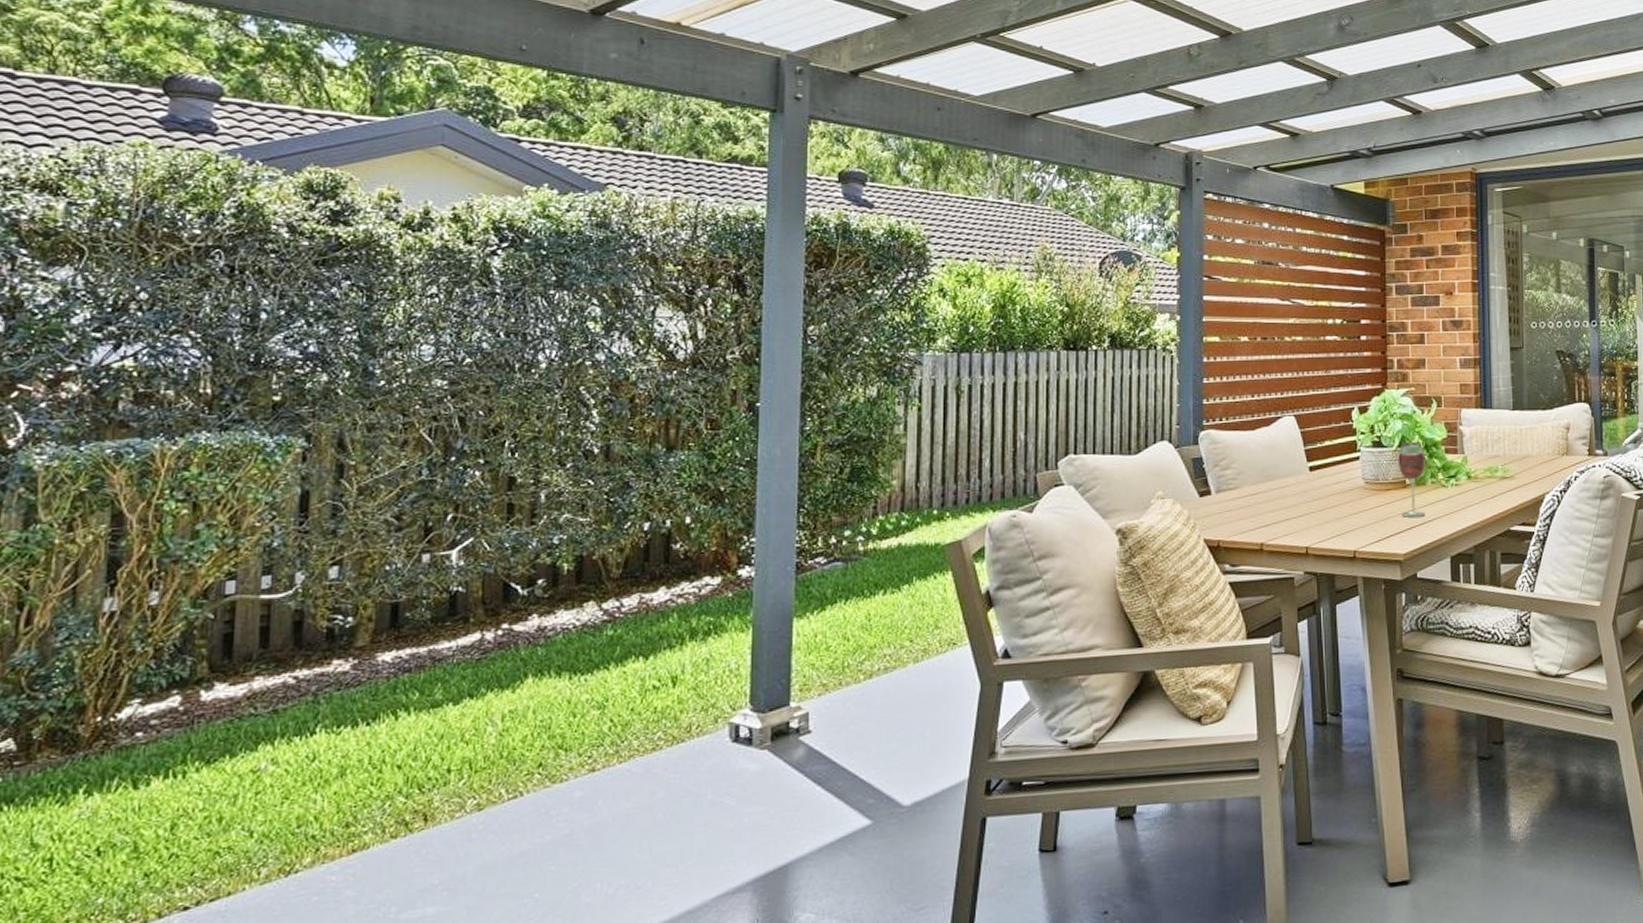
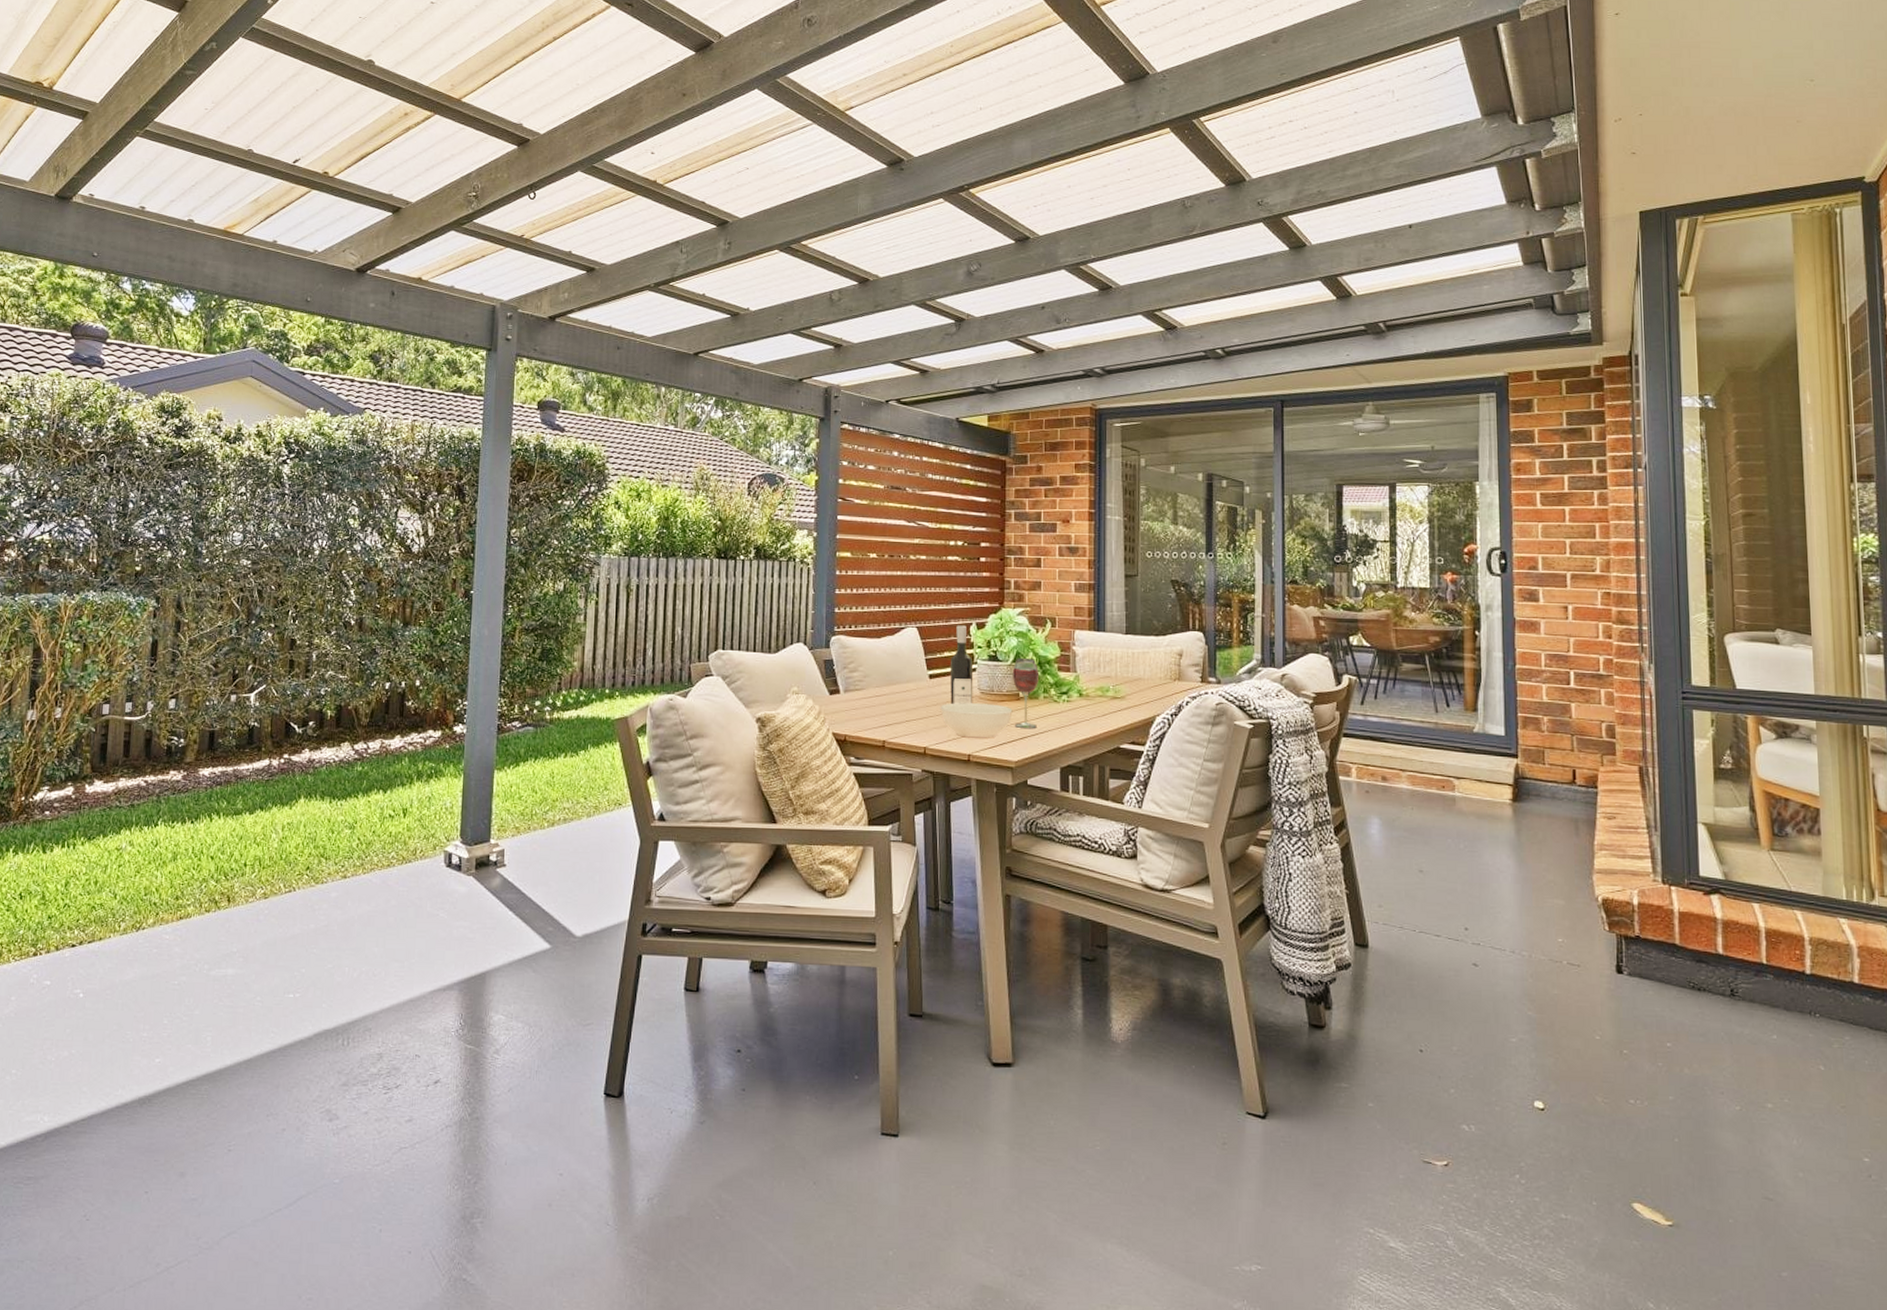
bowl: none [1321,494,1400,533] -> present [939,703,1013,738]
bottle: none [1332,410,1358,497] -> present [950,625,974,704]

